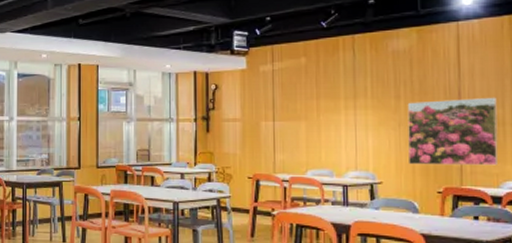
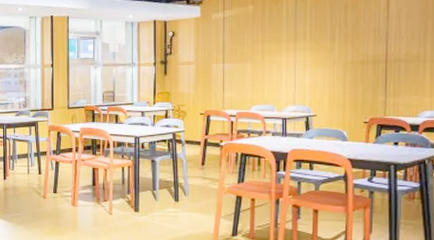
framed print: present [407,97,499,166] -> none [340,37,419,99]

